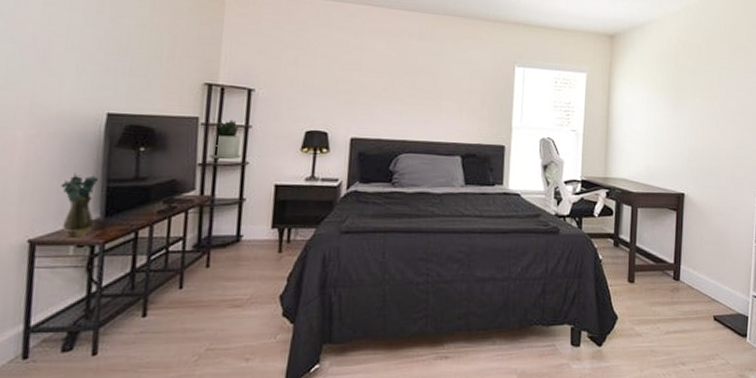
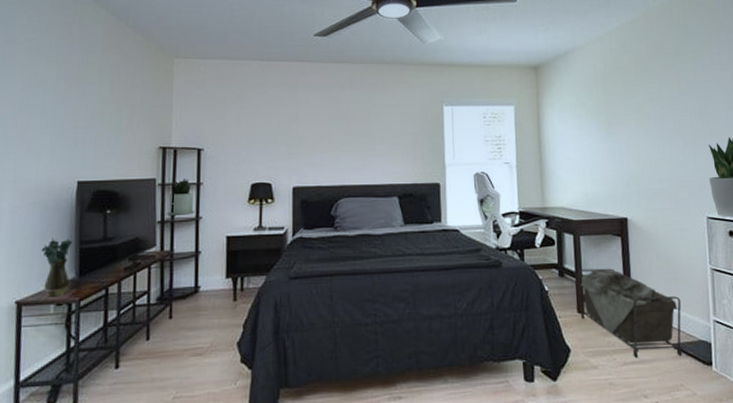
laundry basket: none [630,240,726,329] -> present [577,268,683,359]

